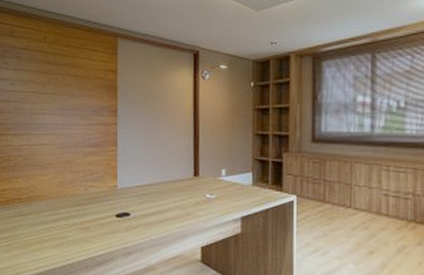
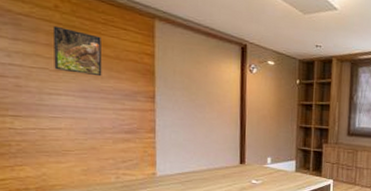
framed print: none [41,54,77,96] -> present [52,25,103,77]

